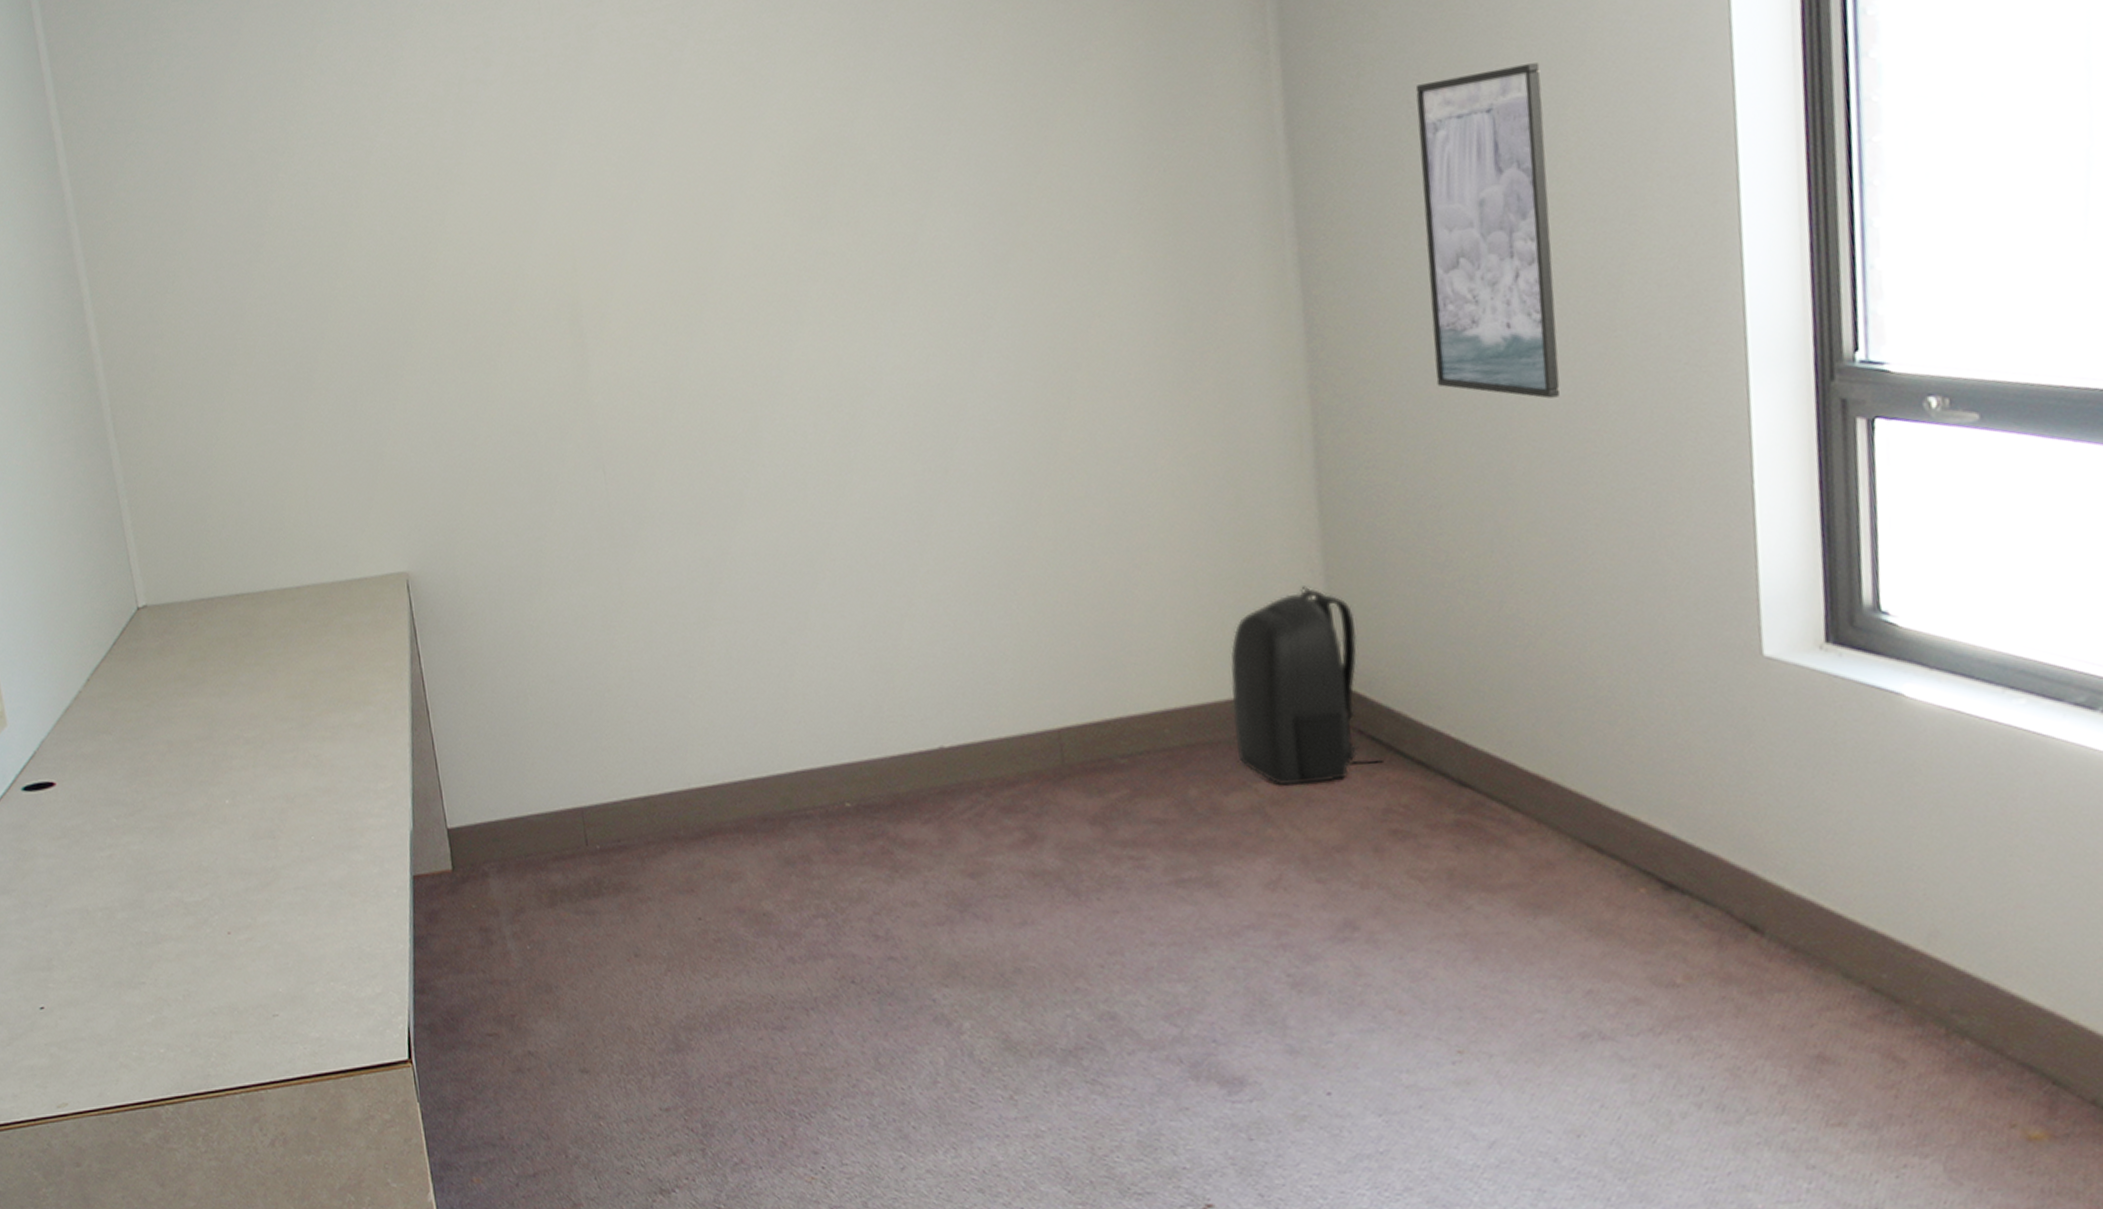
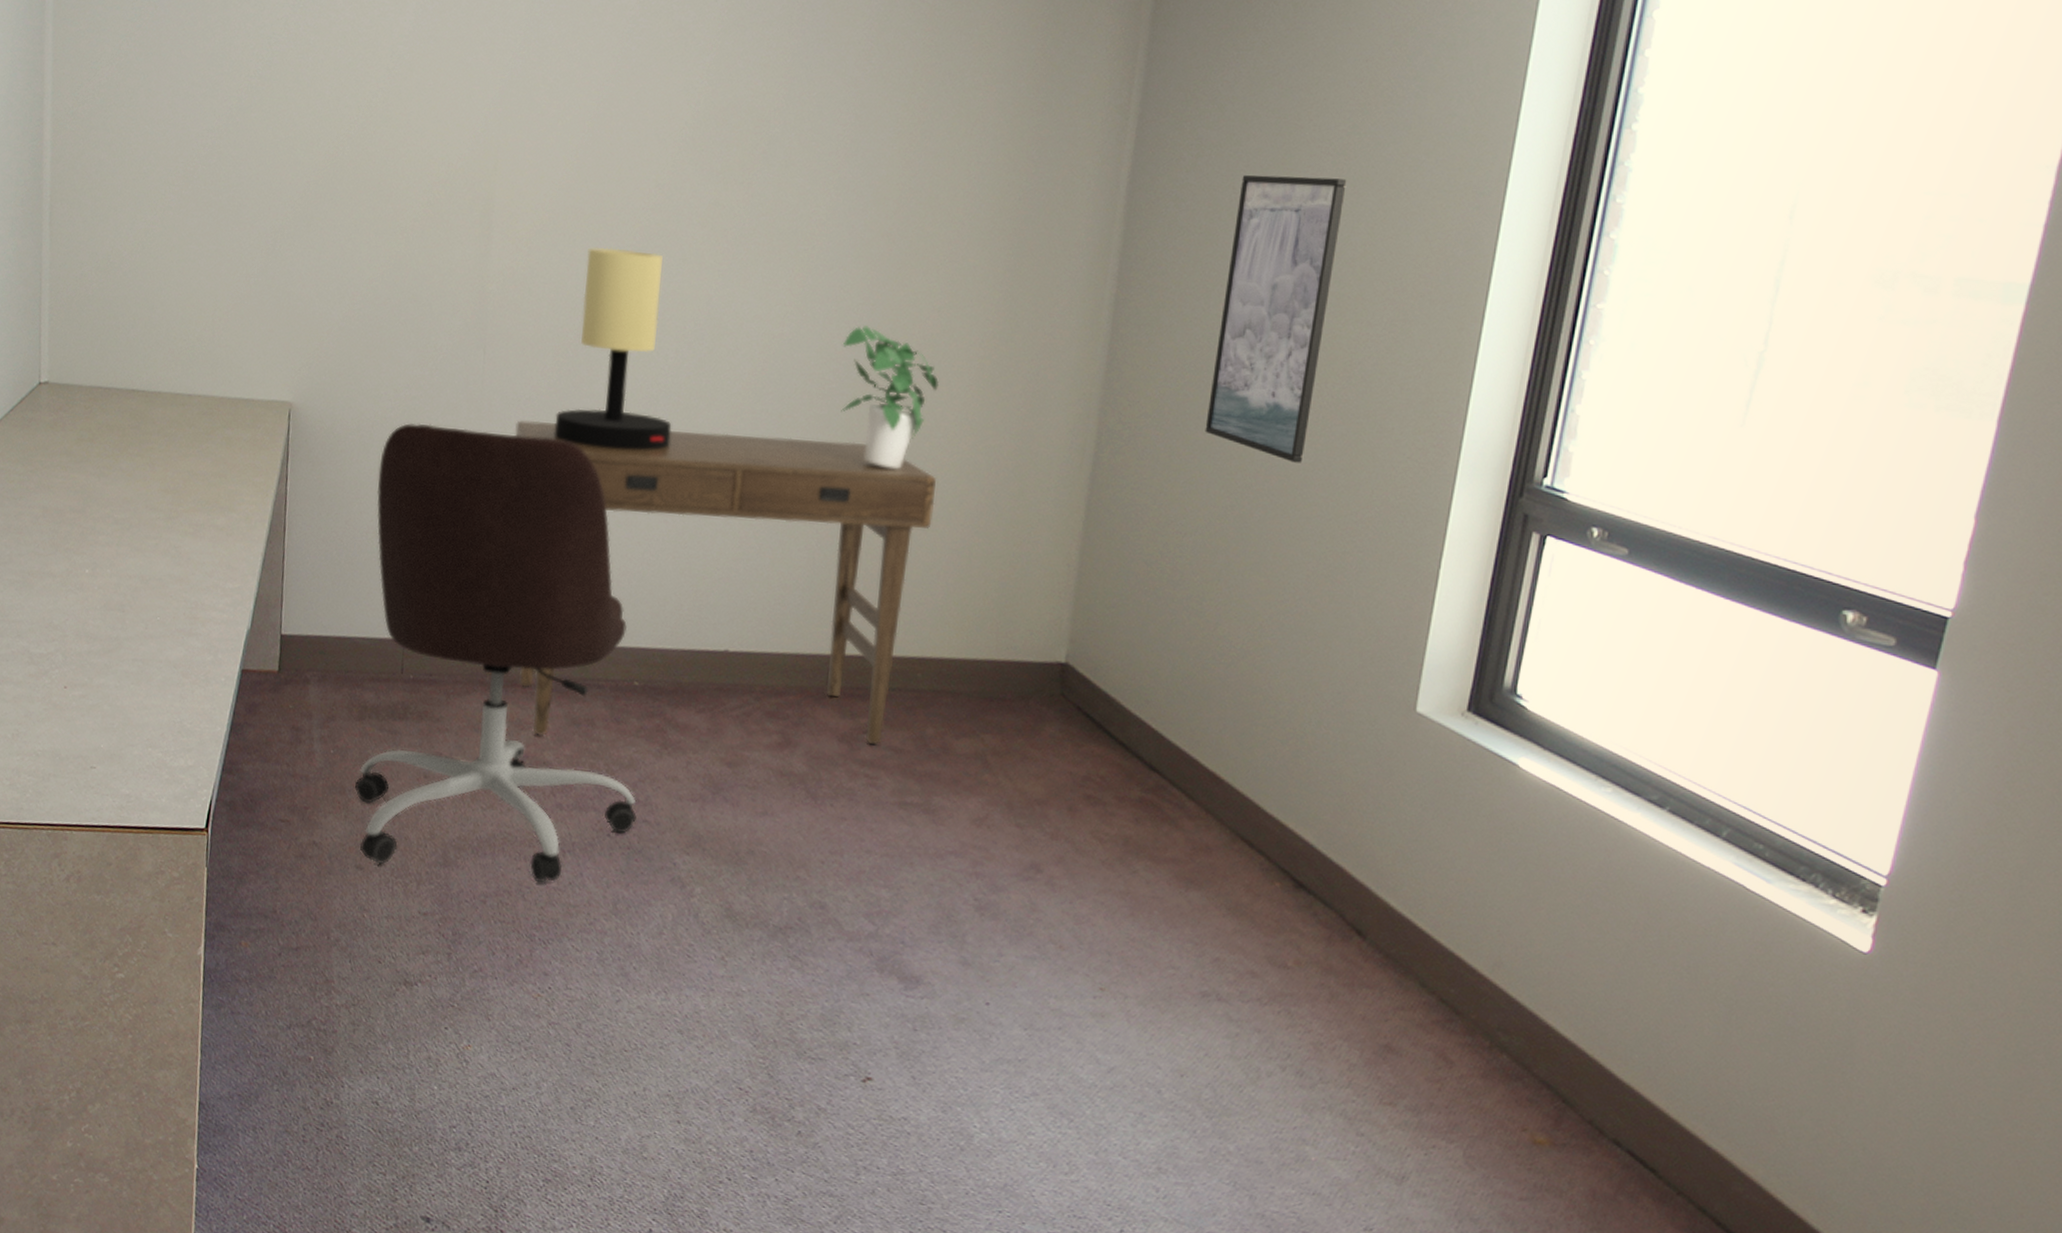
office chair: none [515,550,882,1064] -> present [354,423,637,883]
desk: none [655,483,1144,886] -> present [515,420,936,745]
table lamp: none [694,321,830,553] -> present [554,247,673,451]
potted plant: none [999,350,1118,505] -> present [841,326,939,470]
backpack: present [1231,585,1383,786] -> none [974,576,1095,745]

